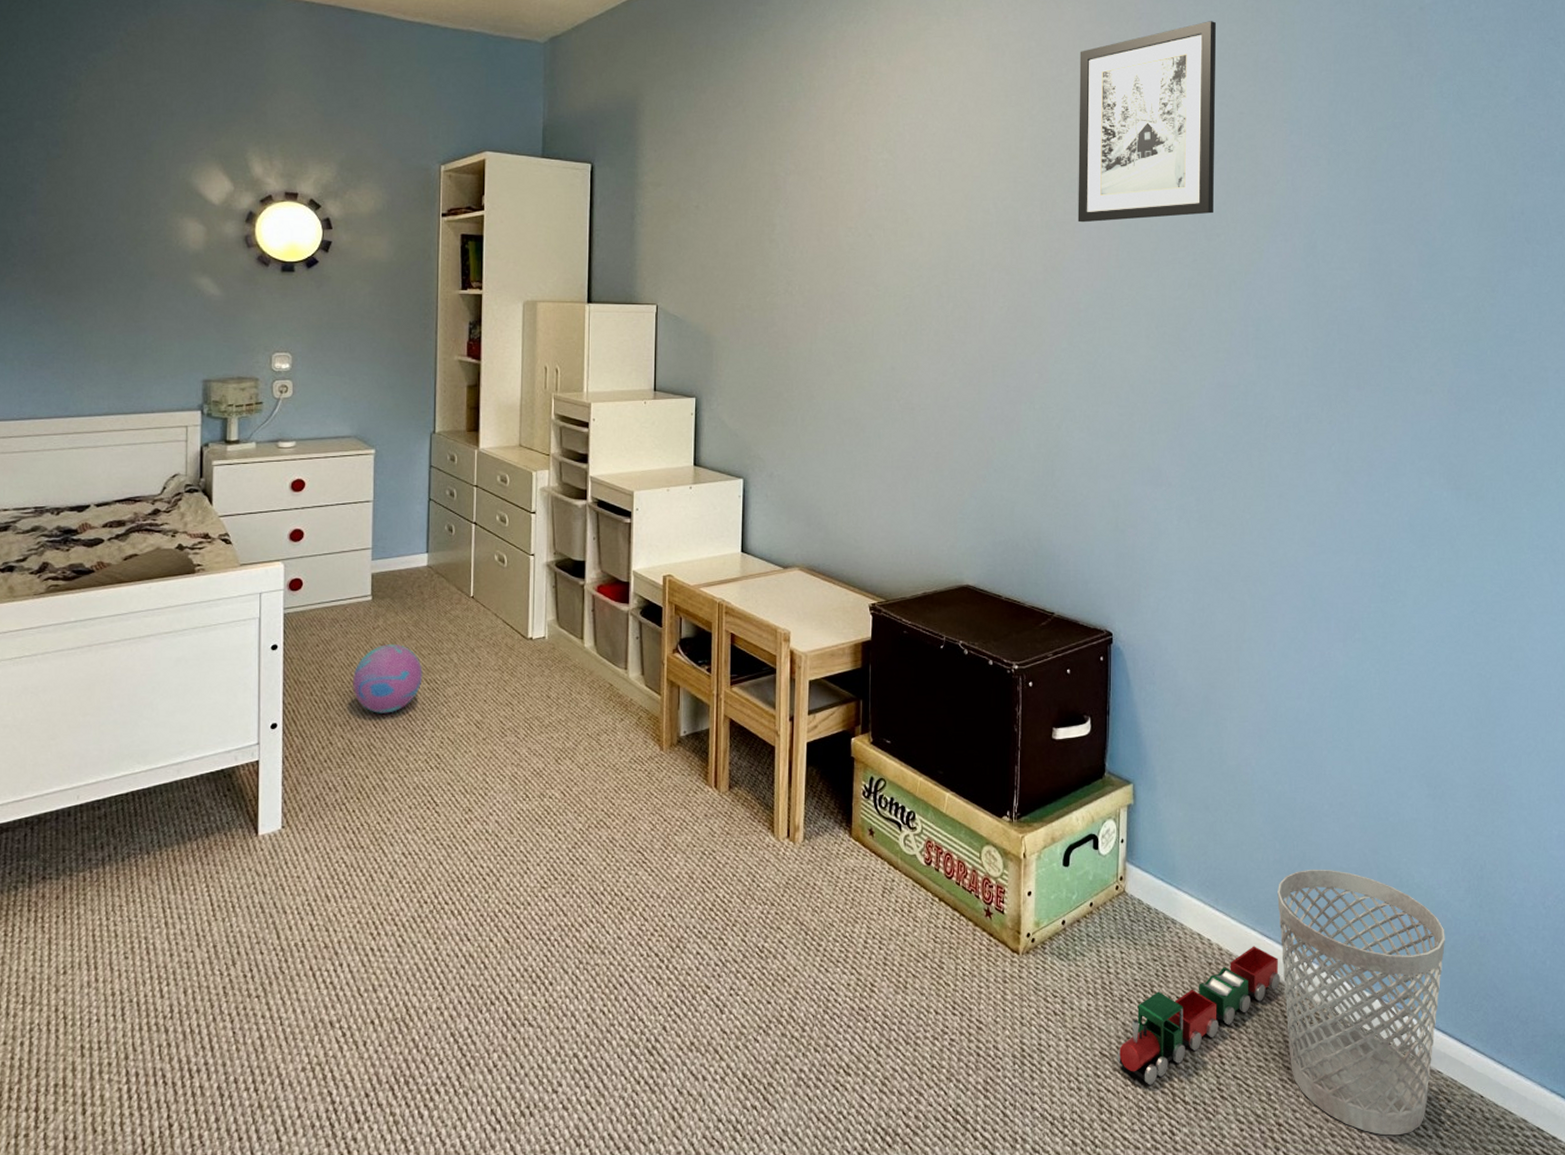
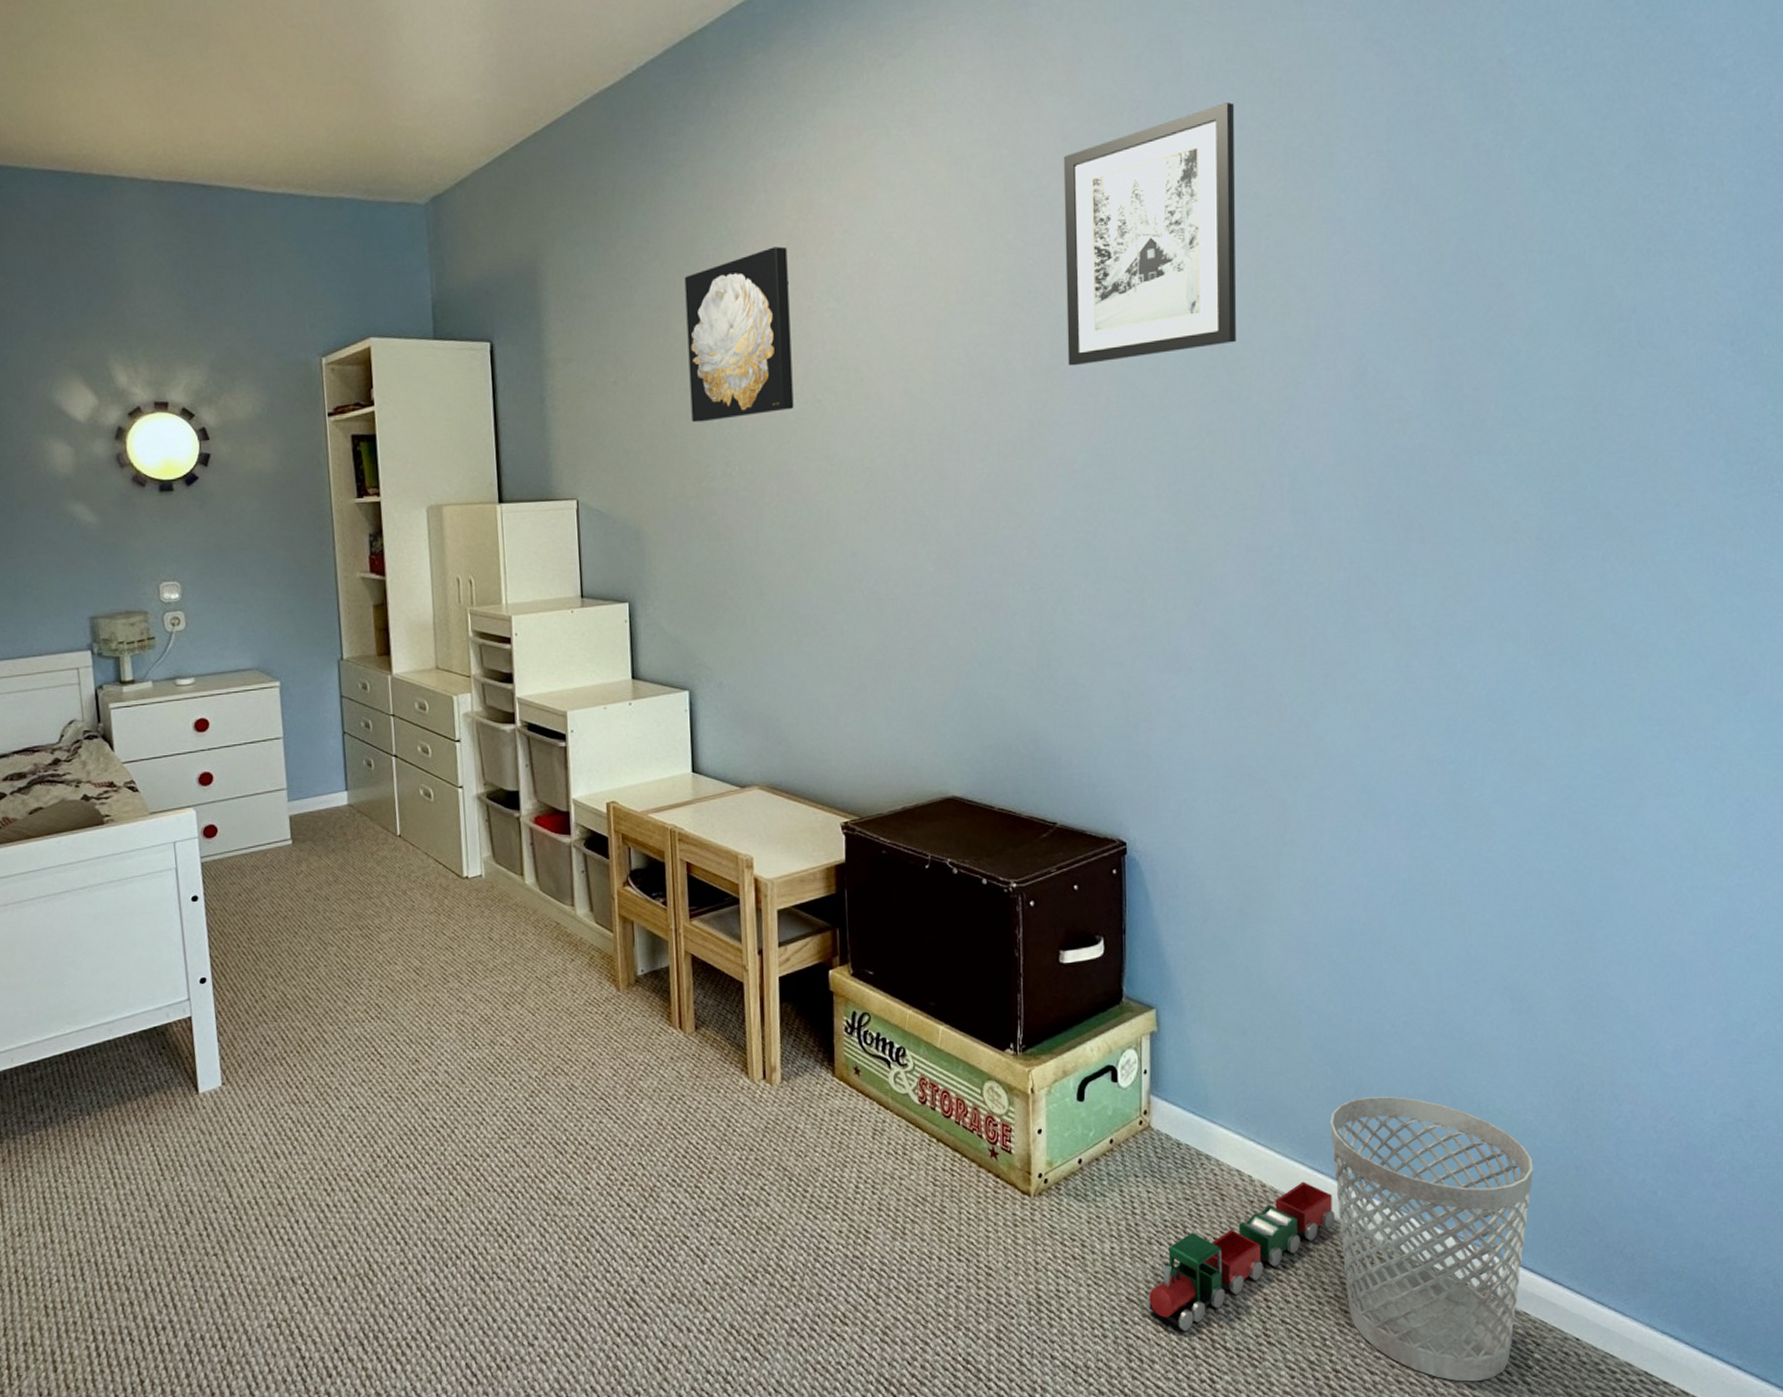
decorative ball: present [352,643,423,713] -> none [280,889,354,963]
wall art: none [761,104,851,246] -> present [684,246,794,423]

